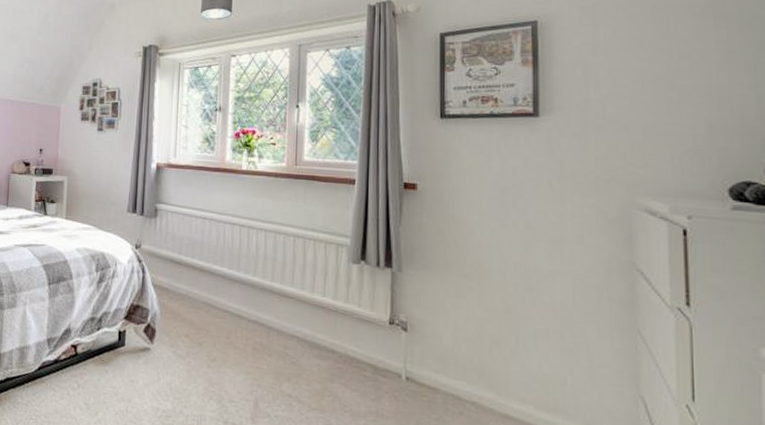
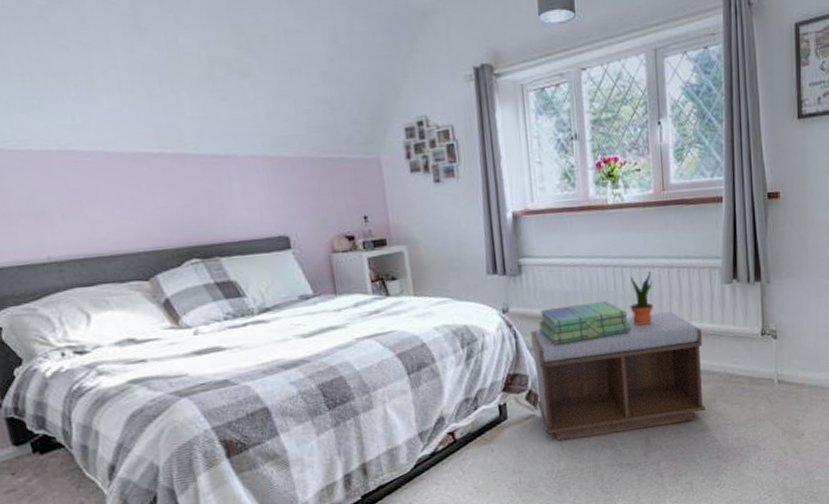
bench: none [154,269,323,396] -> present [531,311,705,442]
stack of books: none [164,252,252,290] -> present [538,300,631,345]
potted plant: none [252,237,277,287] -> present [630,272,653,325]

